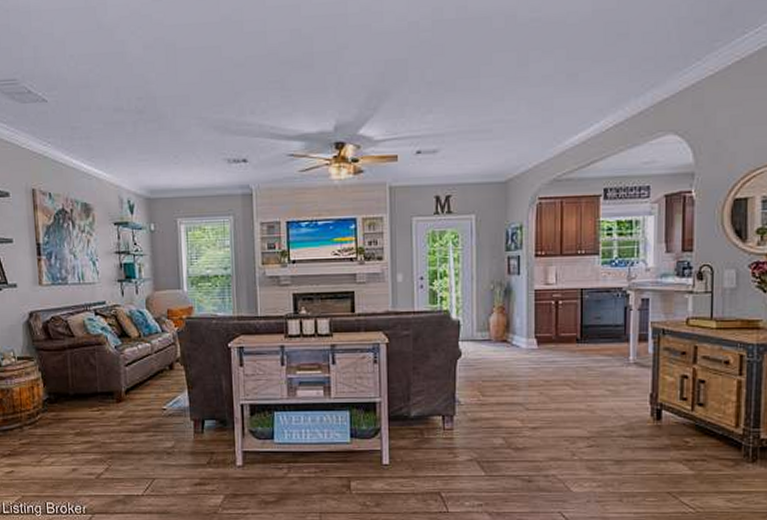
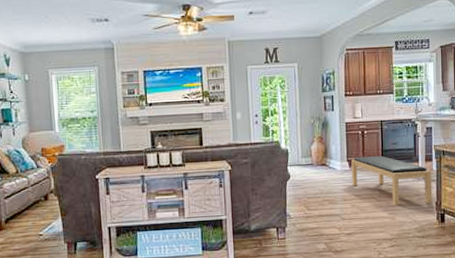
bench: none [540,332,647,396] -> present [351,155,433,206]

